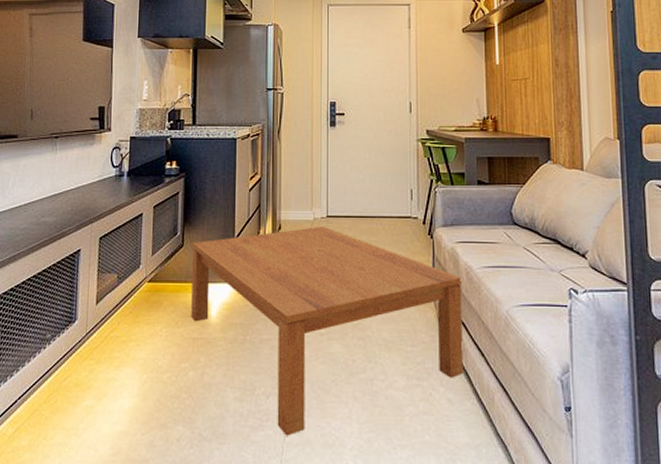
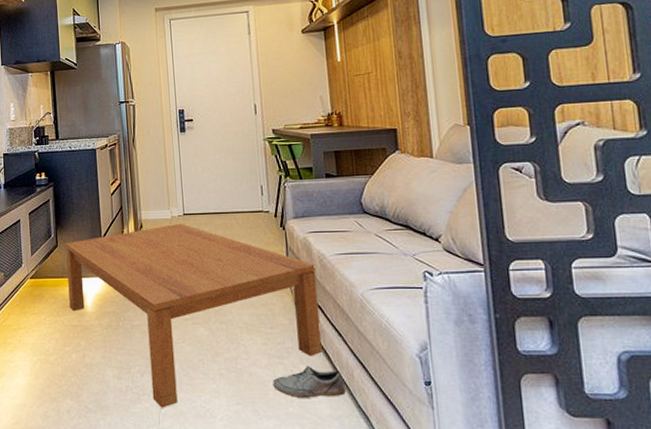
shoe: none [410,388,486,426] -> present [273,366,347,399]

